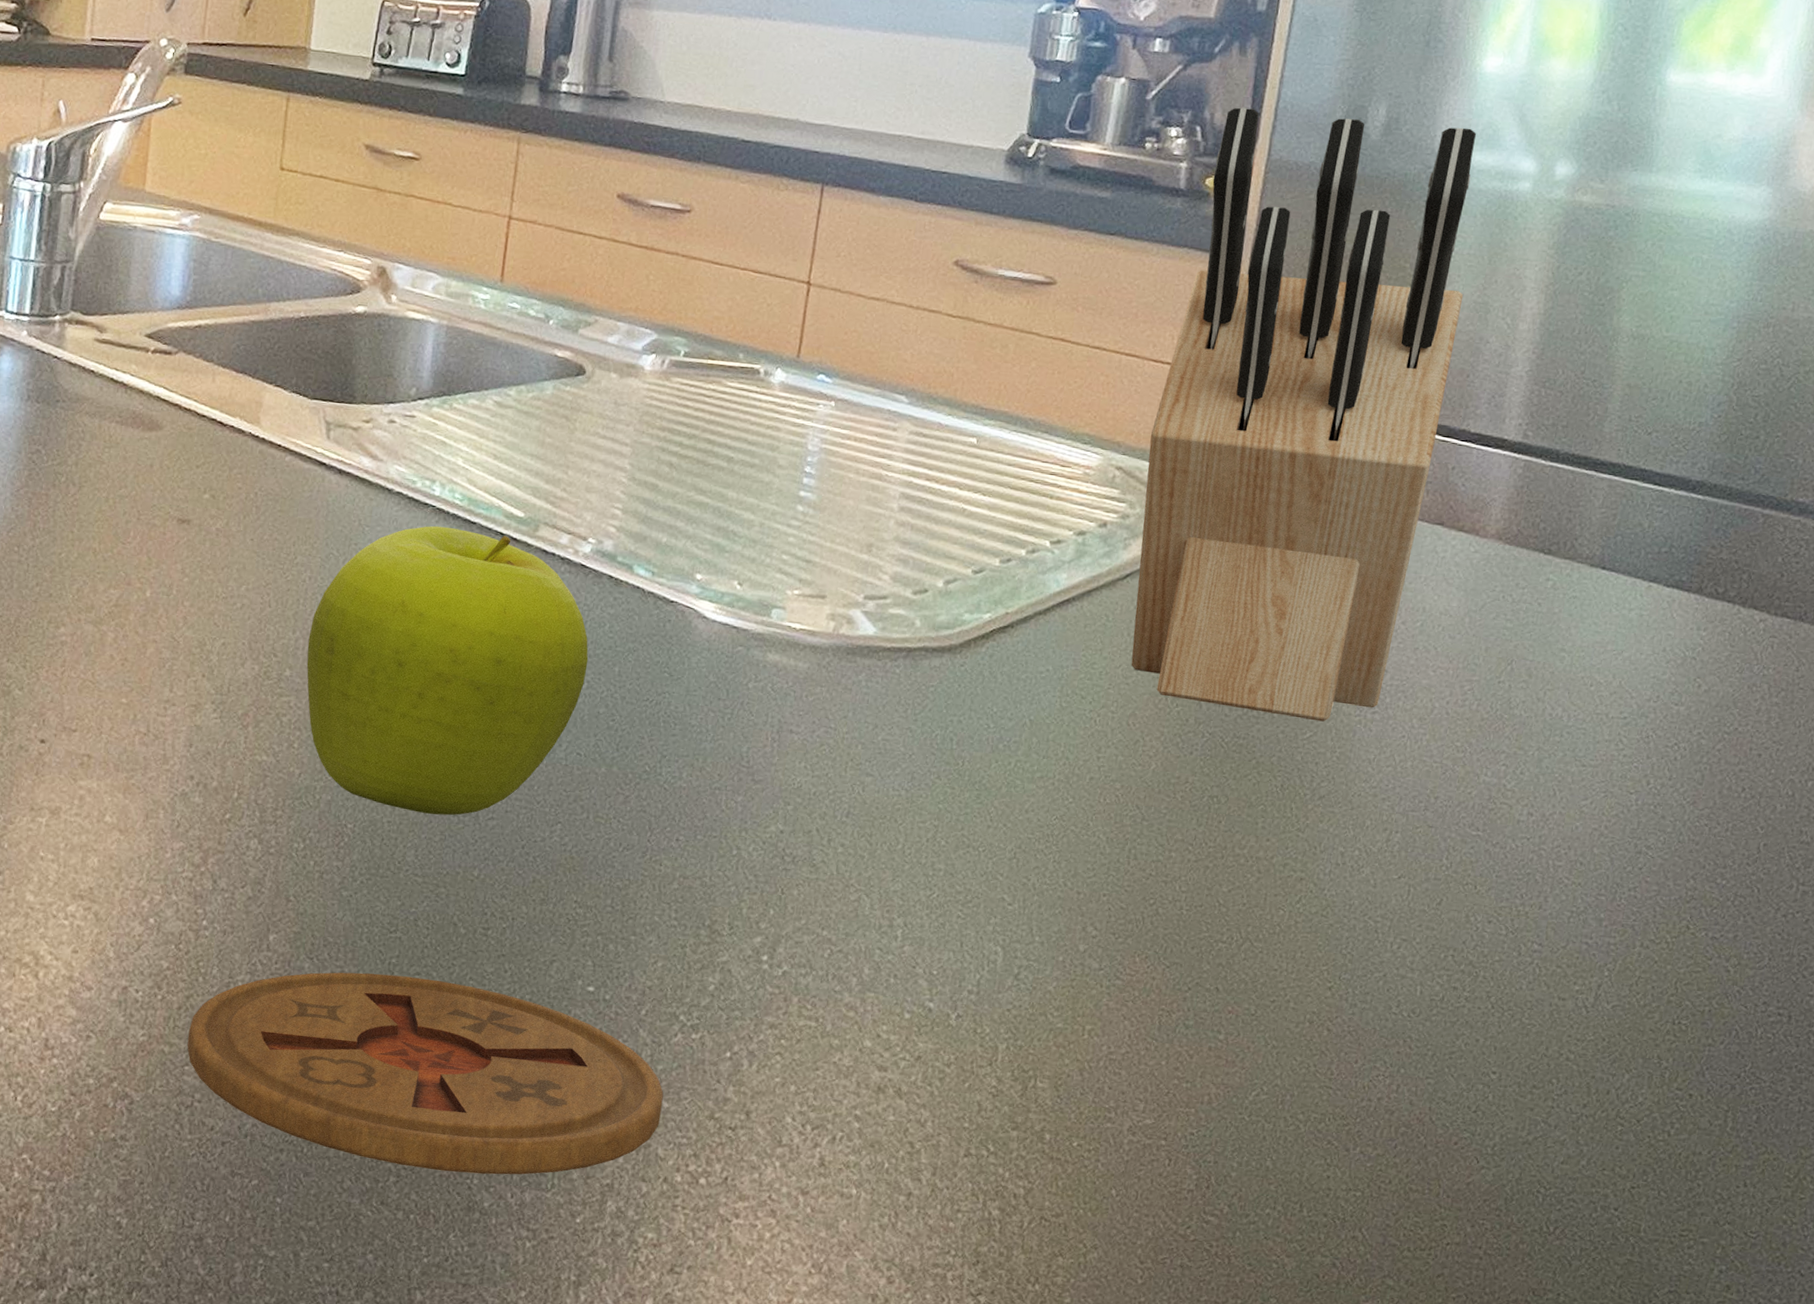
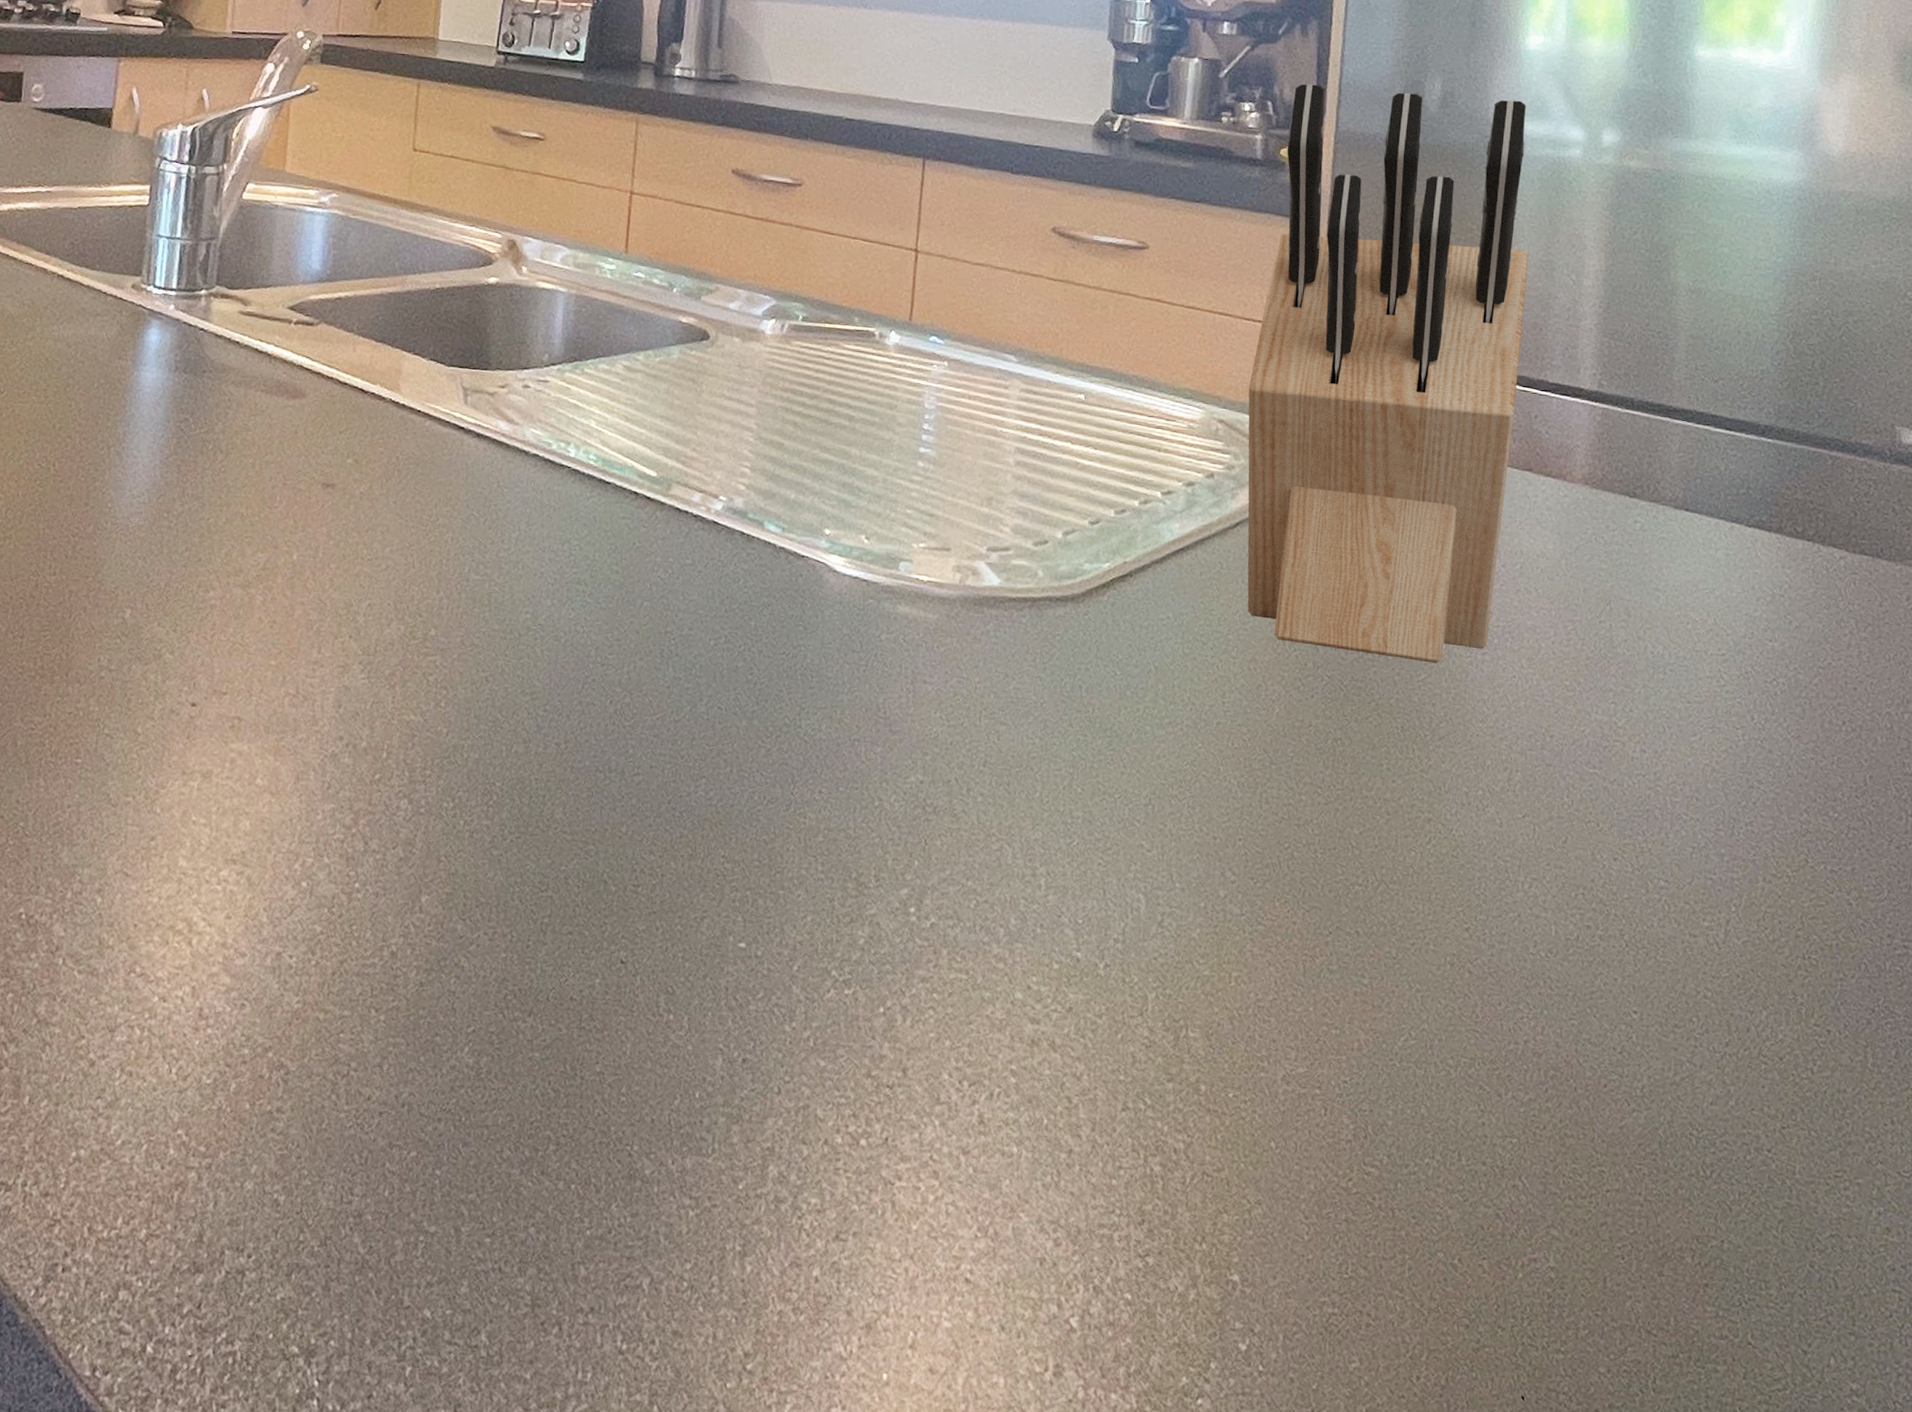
coaster: present [187,972,664,1175] -> none [342,933,820,1141]
fruit: present [306,525,589,816] -> none [451,486,725,772]

